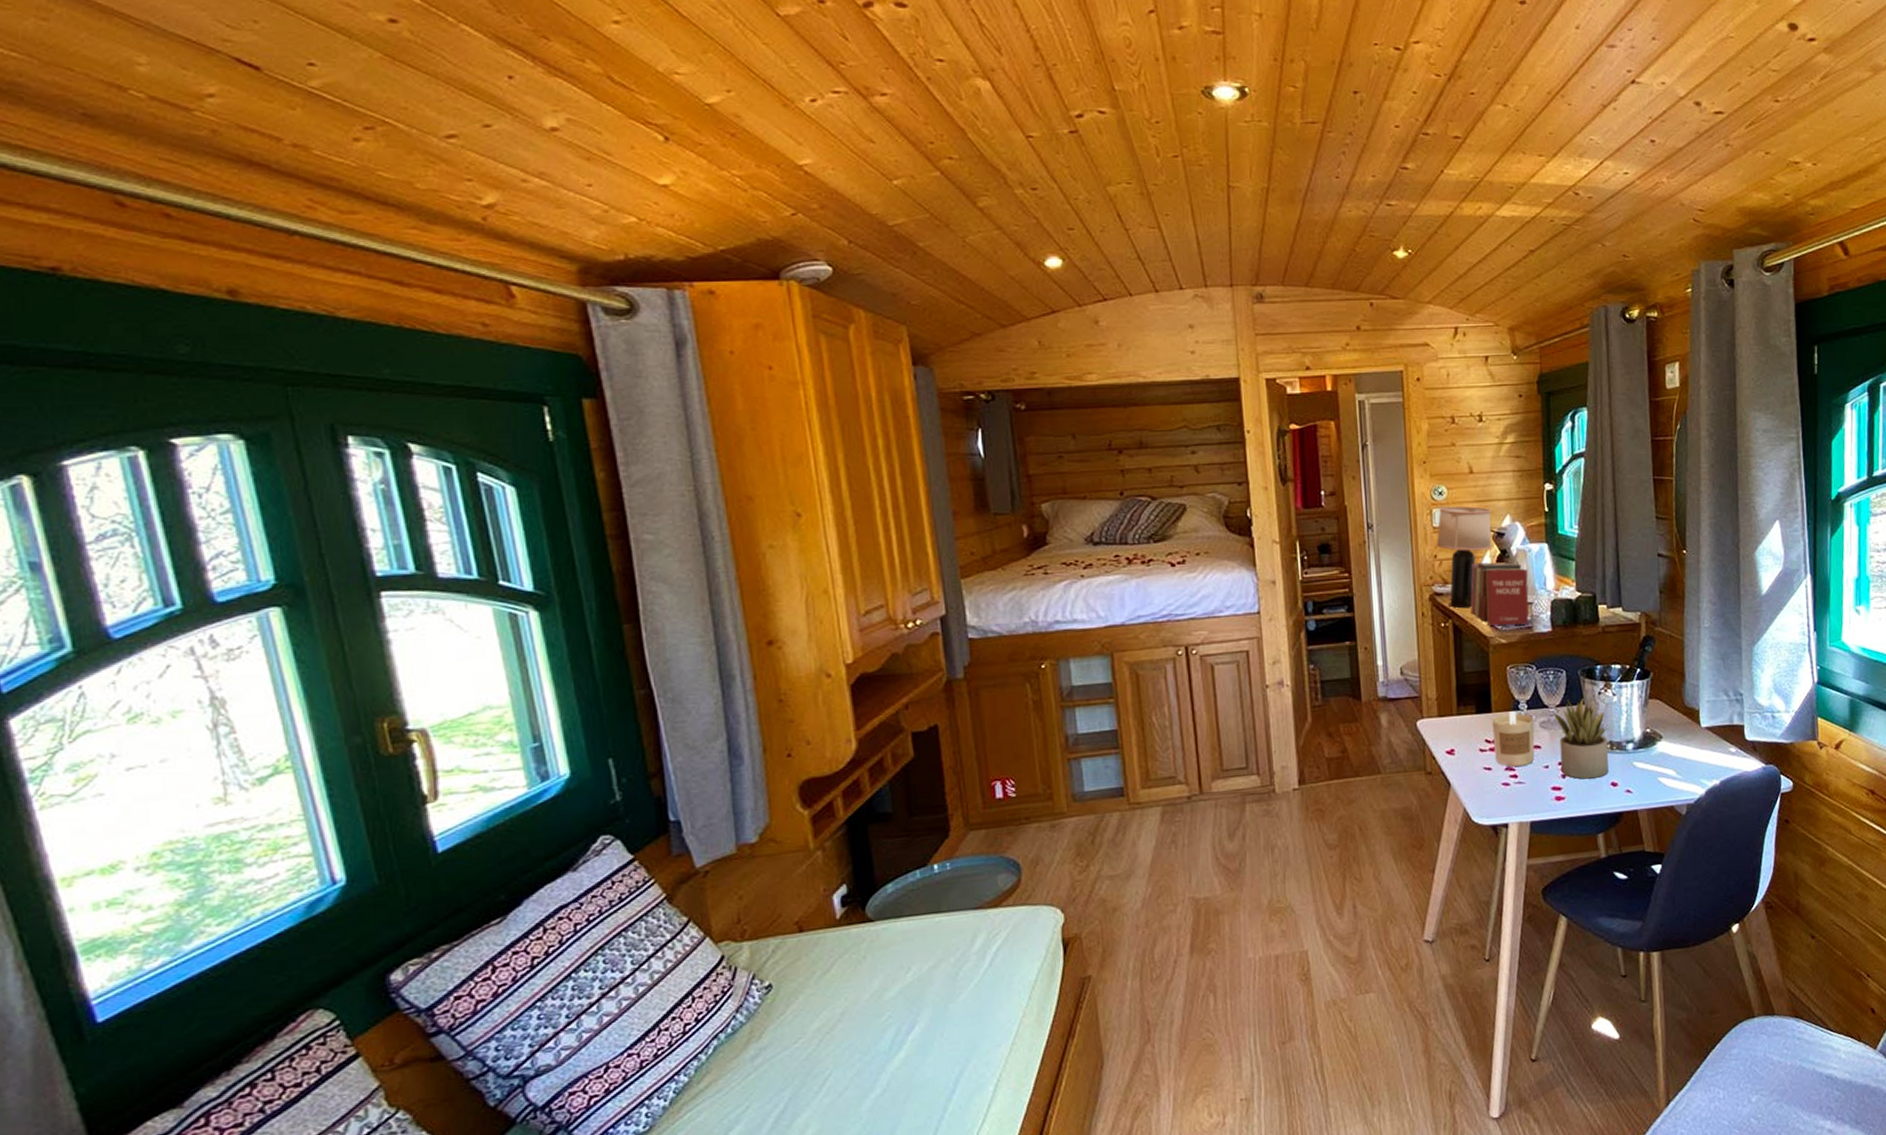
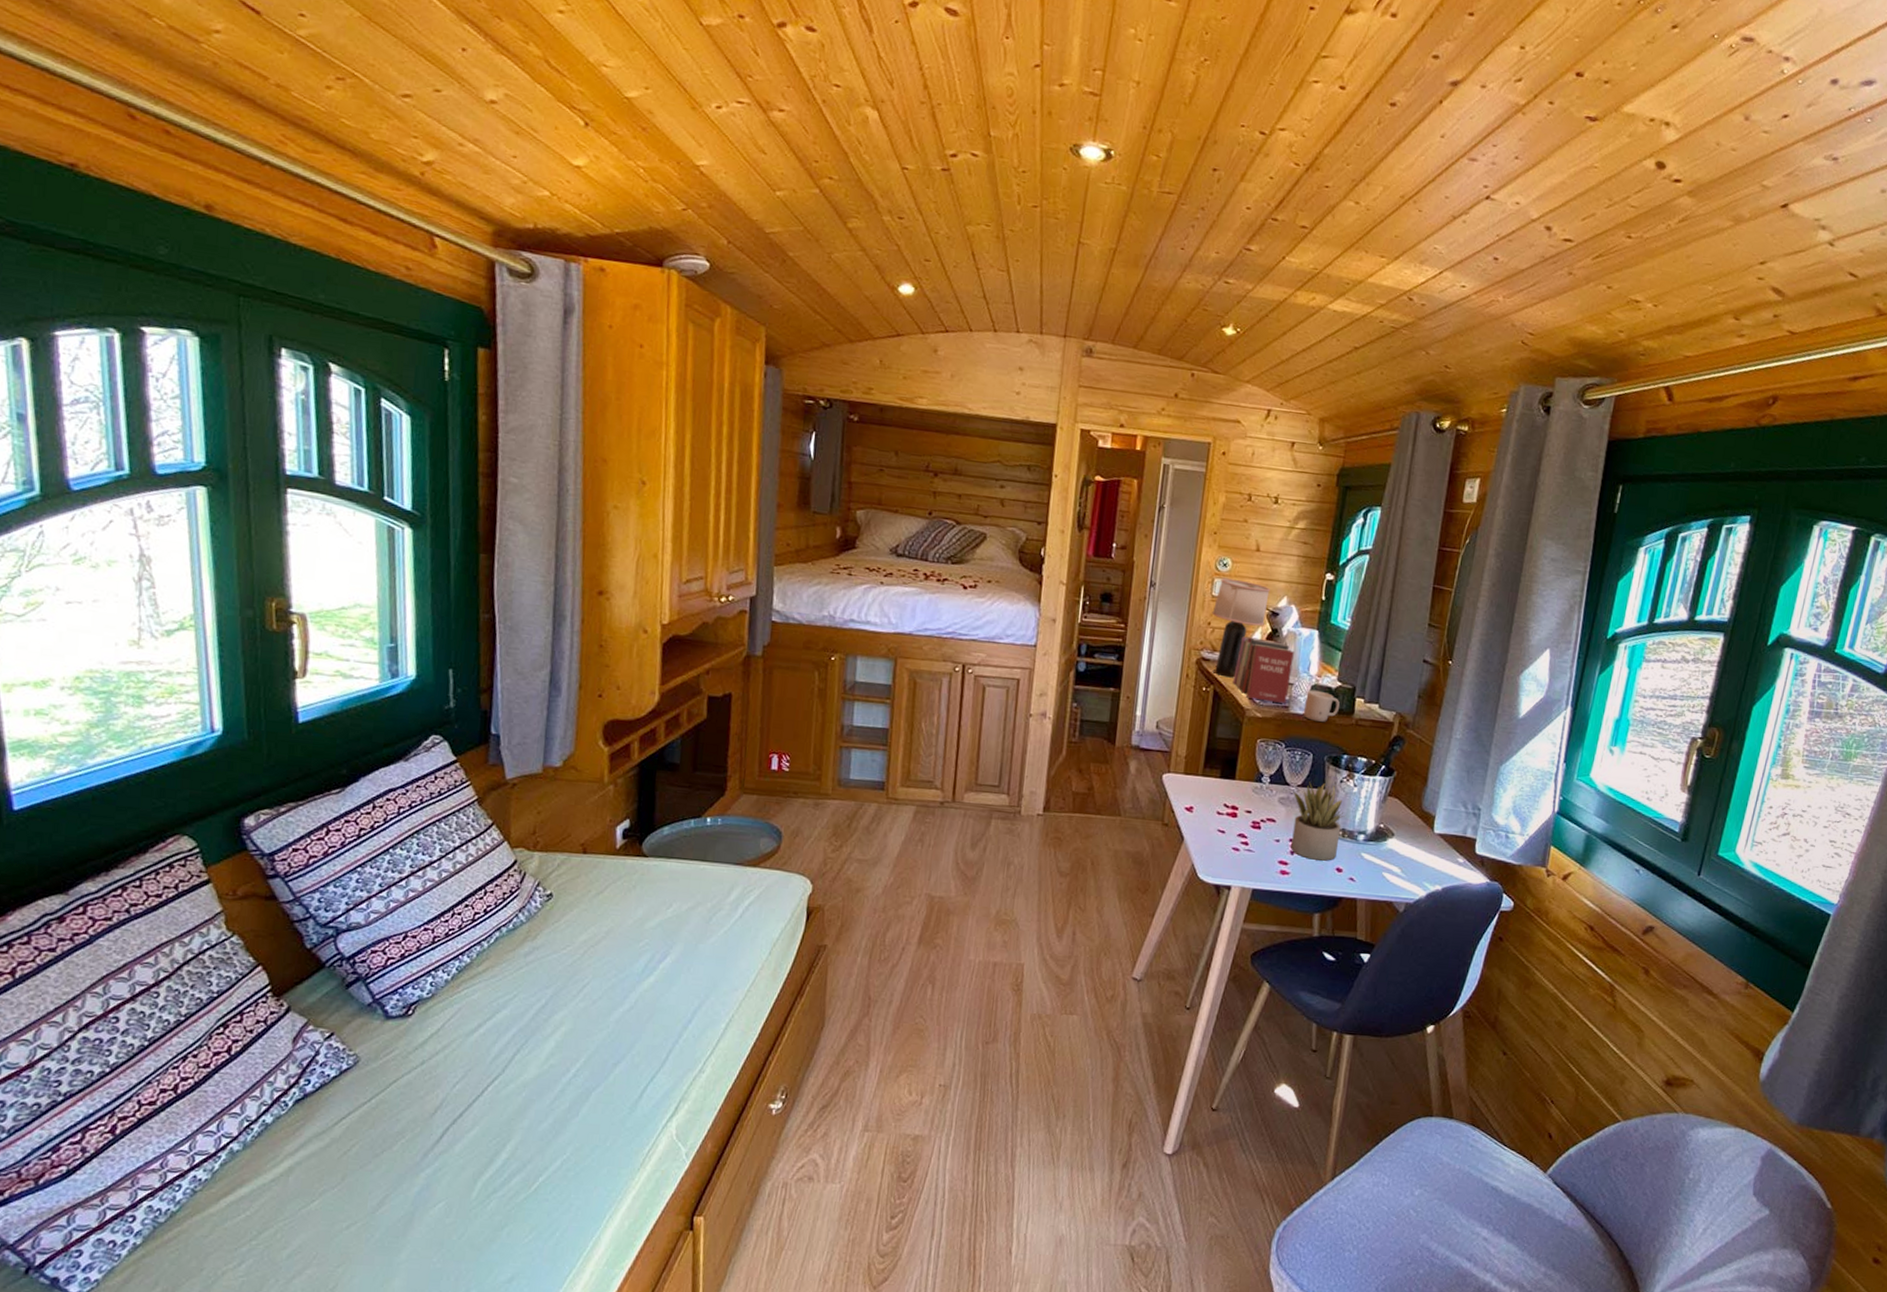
candle: present [1492,711,1535,767] -> none [1229,782,1274,836]
mug: none [1547,604,1583,637] -> present [1303,689,1340,722]

